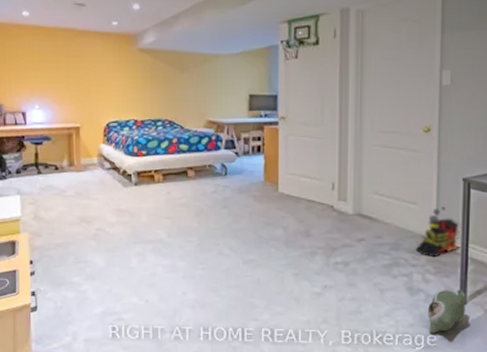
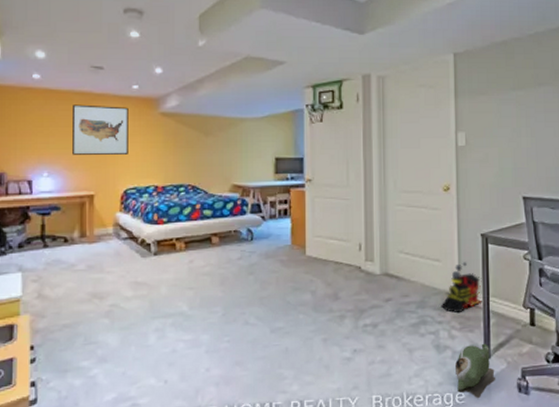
wall art: none [59,41,110,89] -> present [72,104,128,155]

